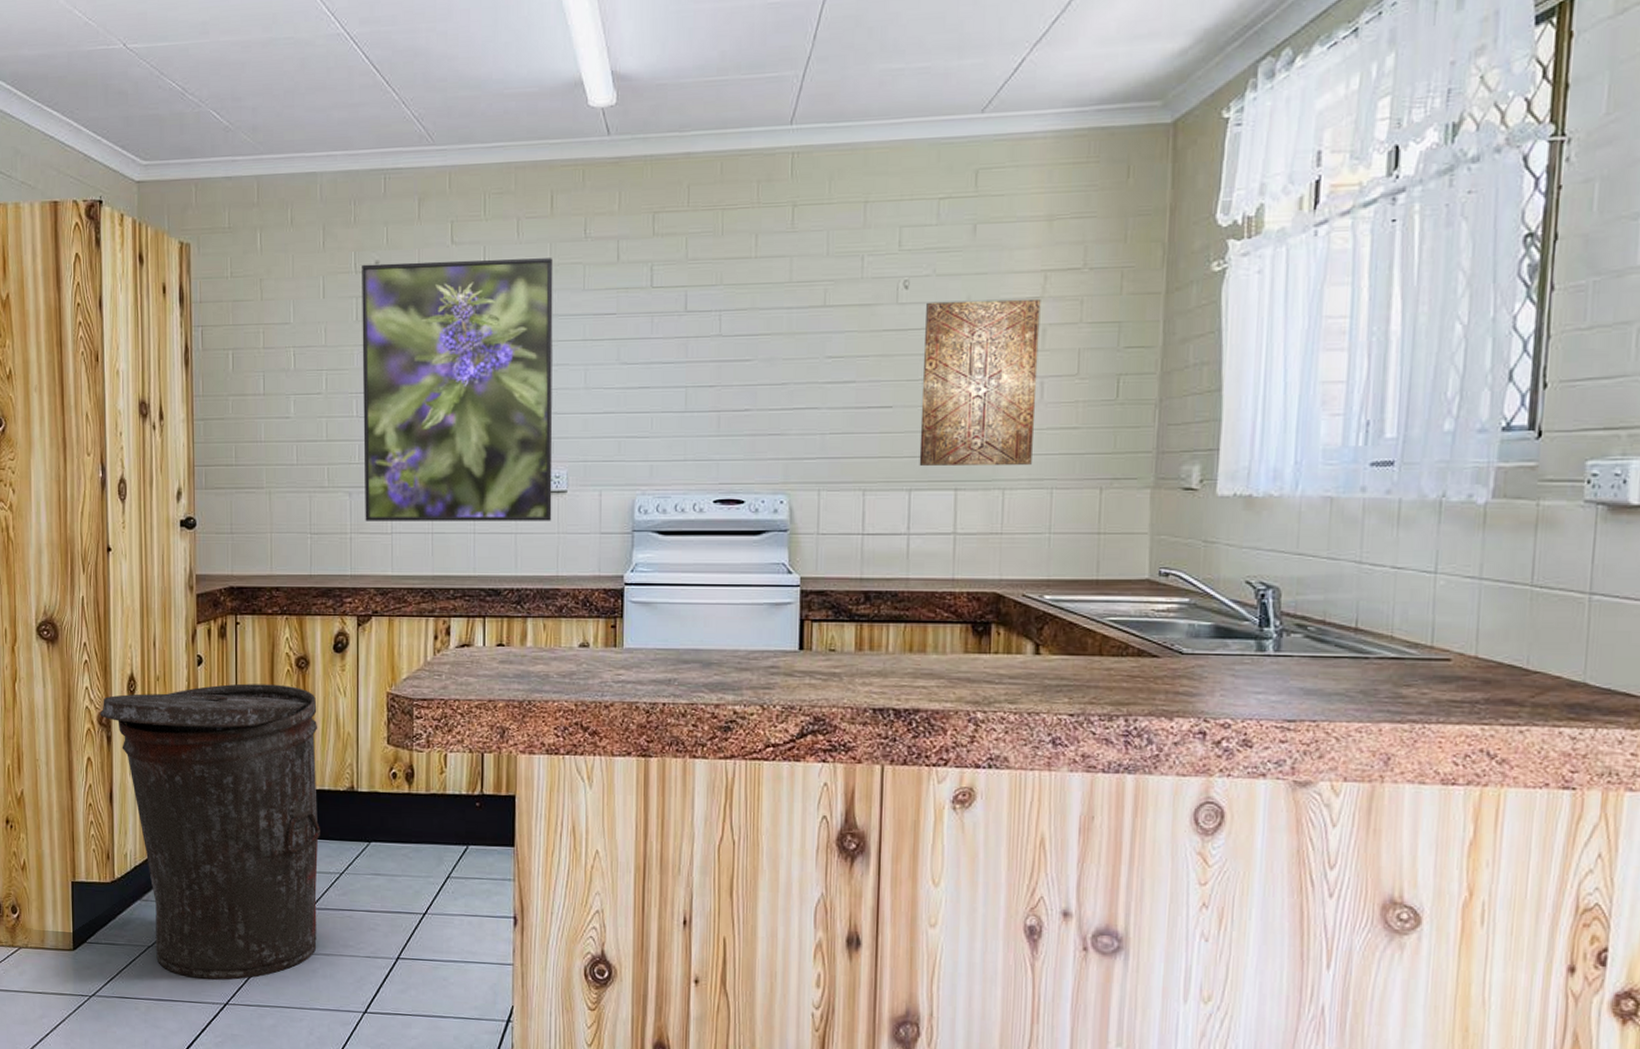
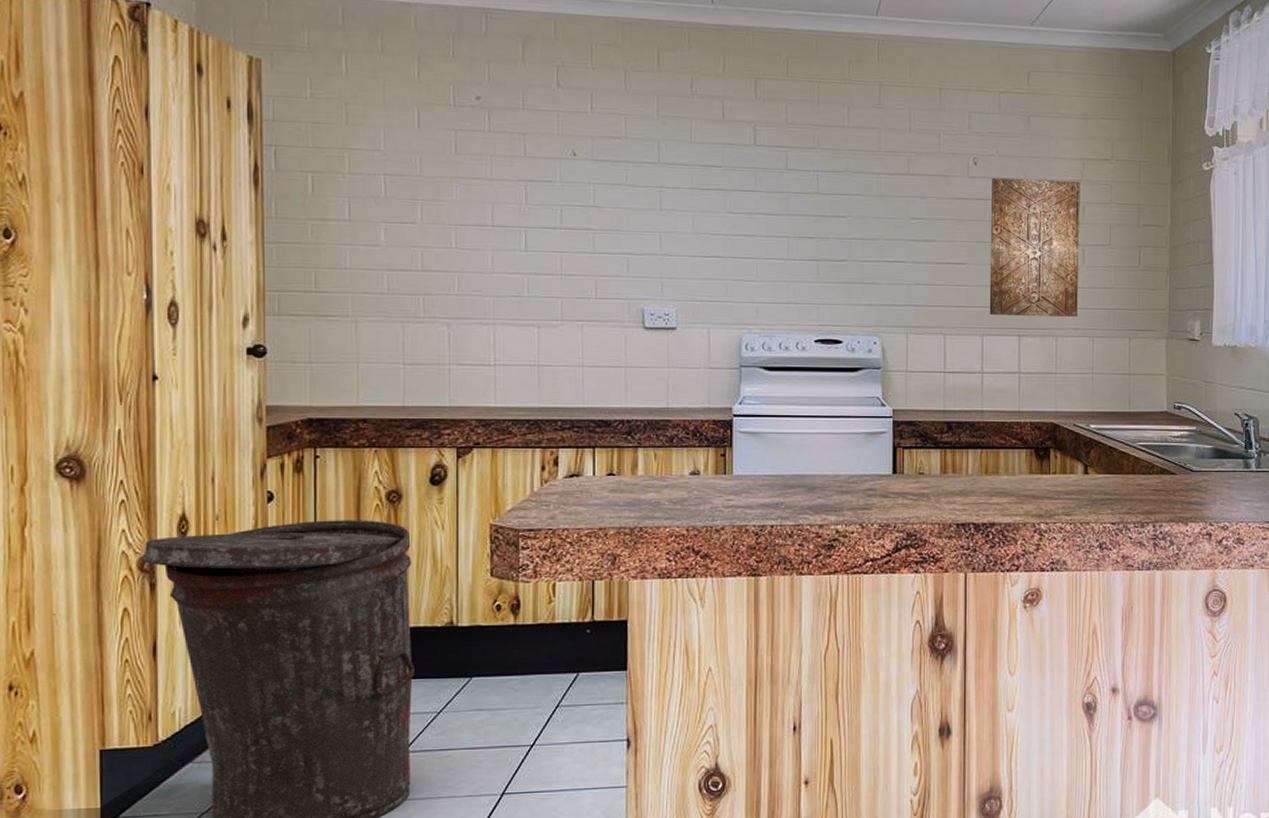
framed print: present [362,258,554,521] -> none [461,98,662,356]

